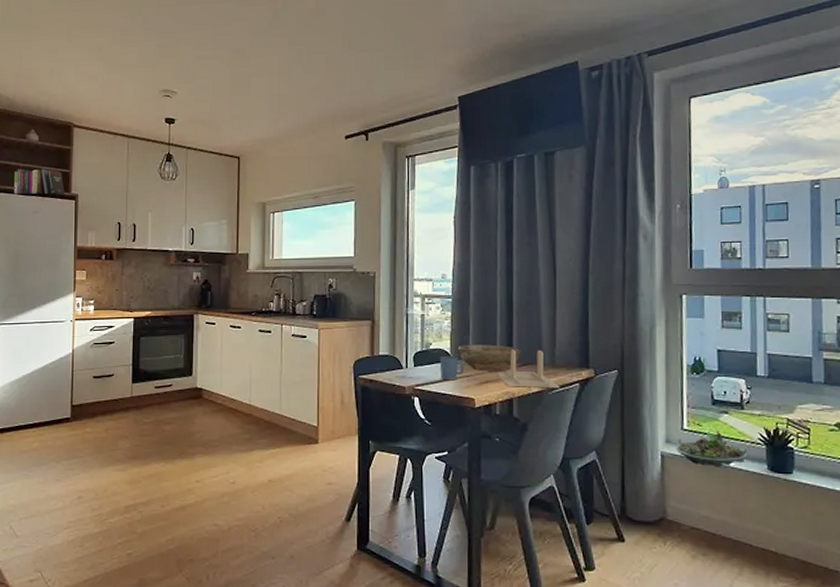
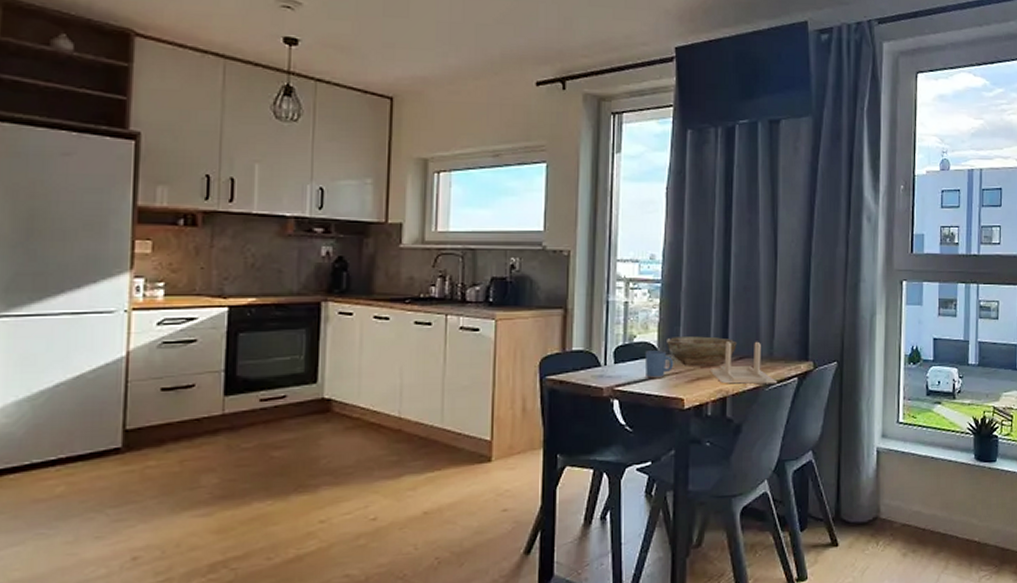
books: present [14,168,65,197] -> none [28,89,118,134]
succulent planter: present [675,429,748,466] -> none [891,421,958,459]

